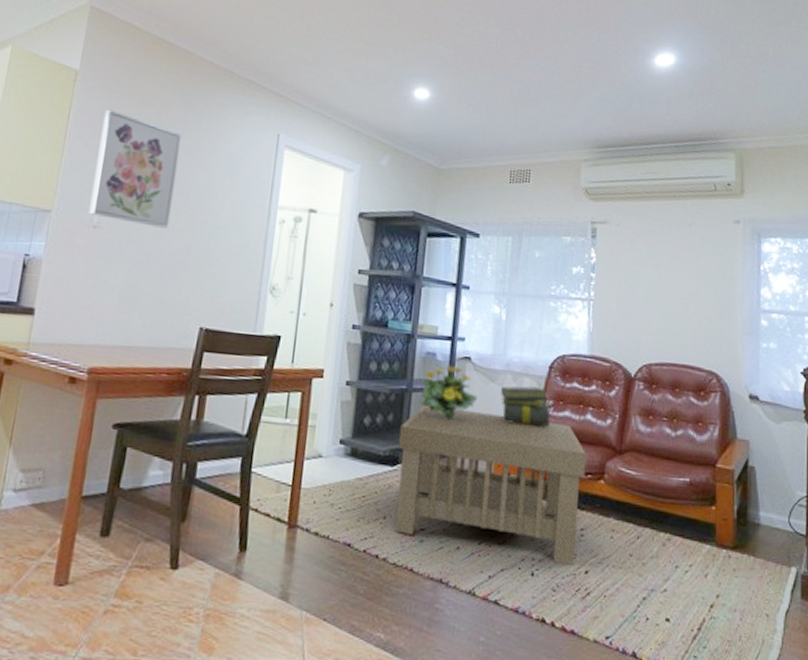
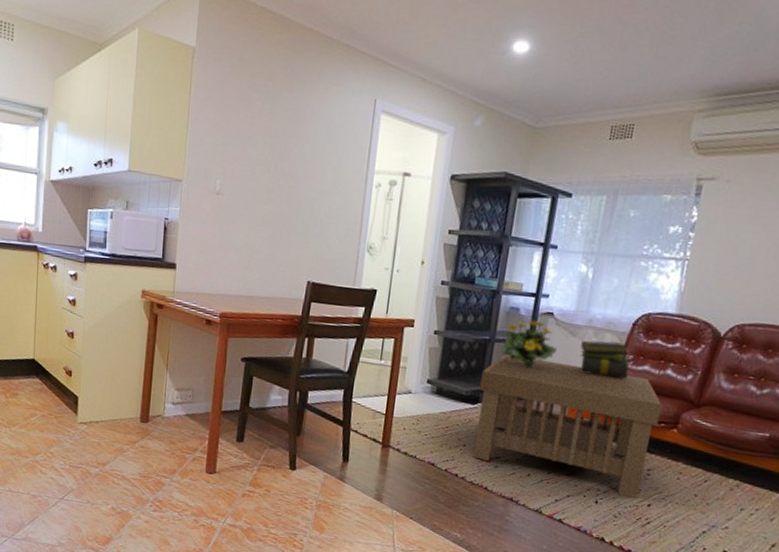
wall art: present [88,109,183,229] -> none [212,83,288,194]

